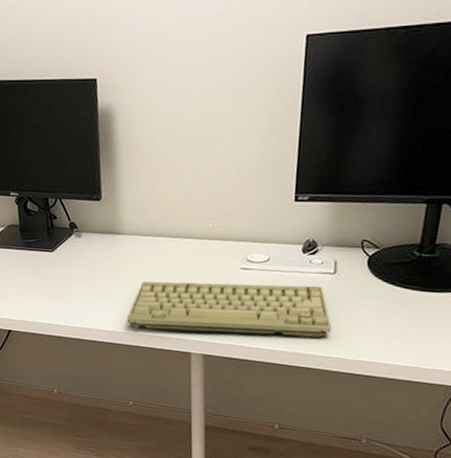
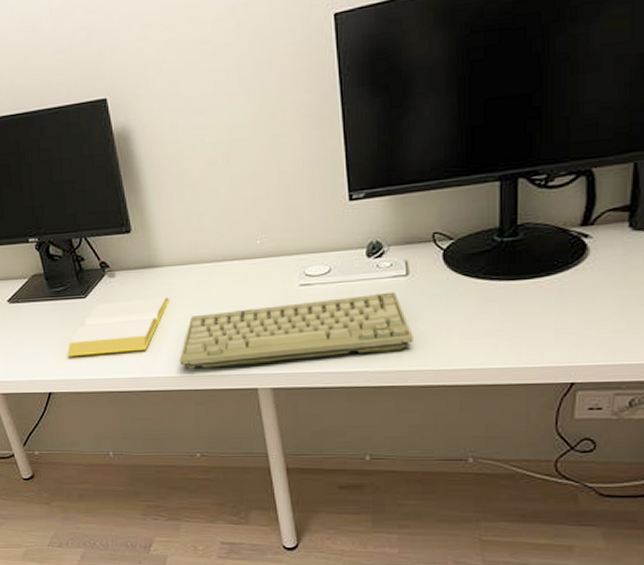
notepad: none [28,259,127,305] -> present [66,296,170,357]

